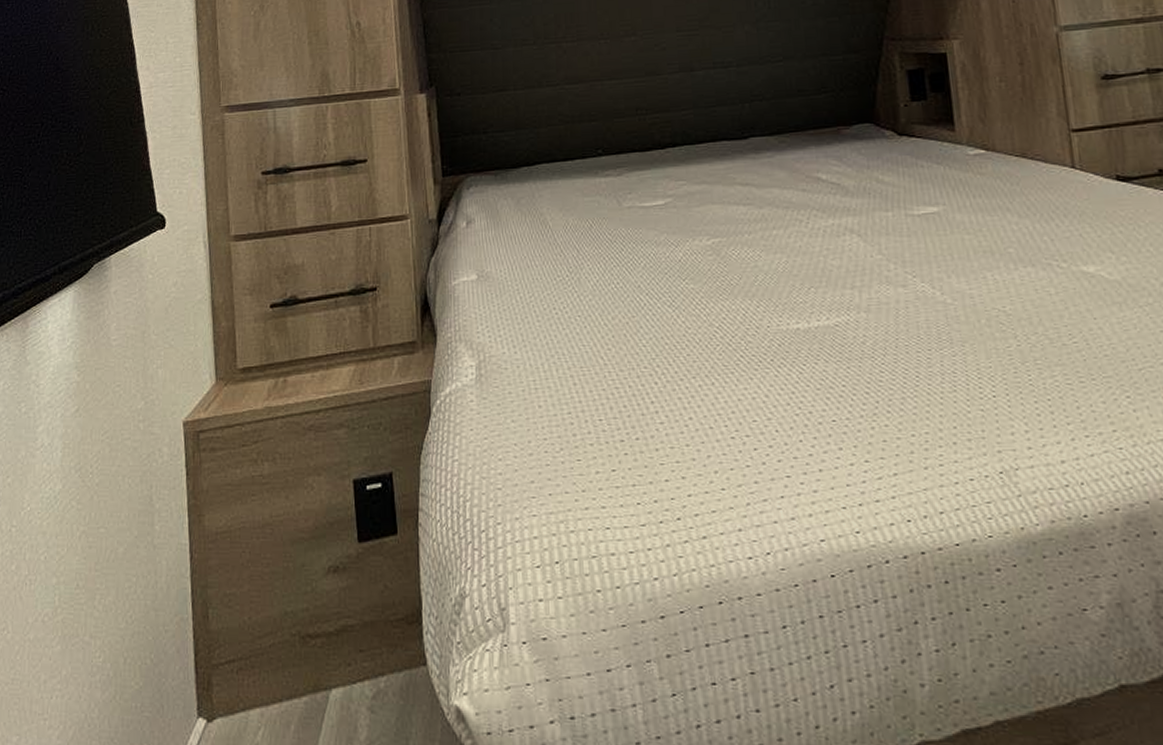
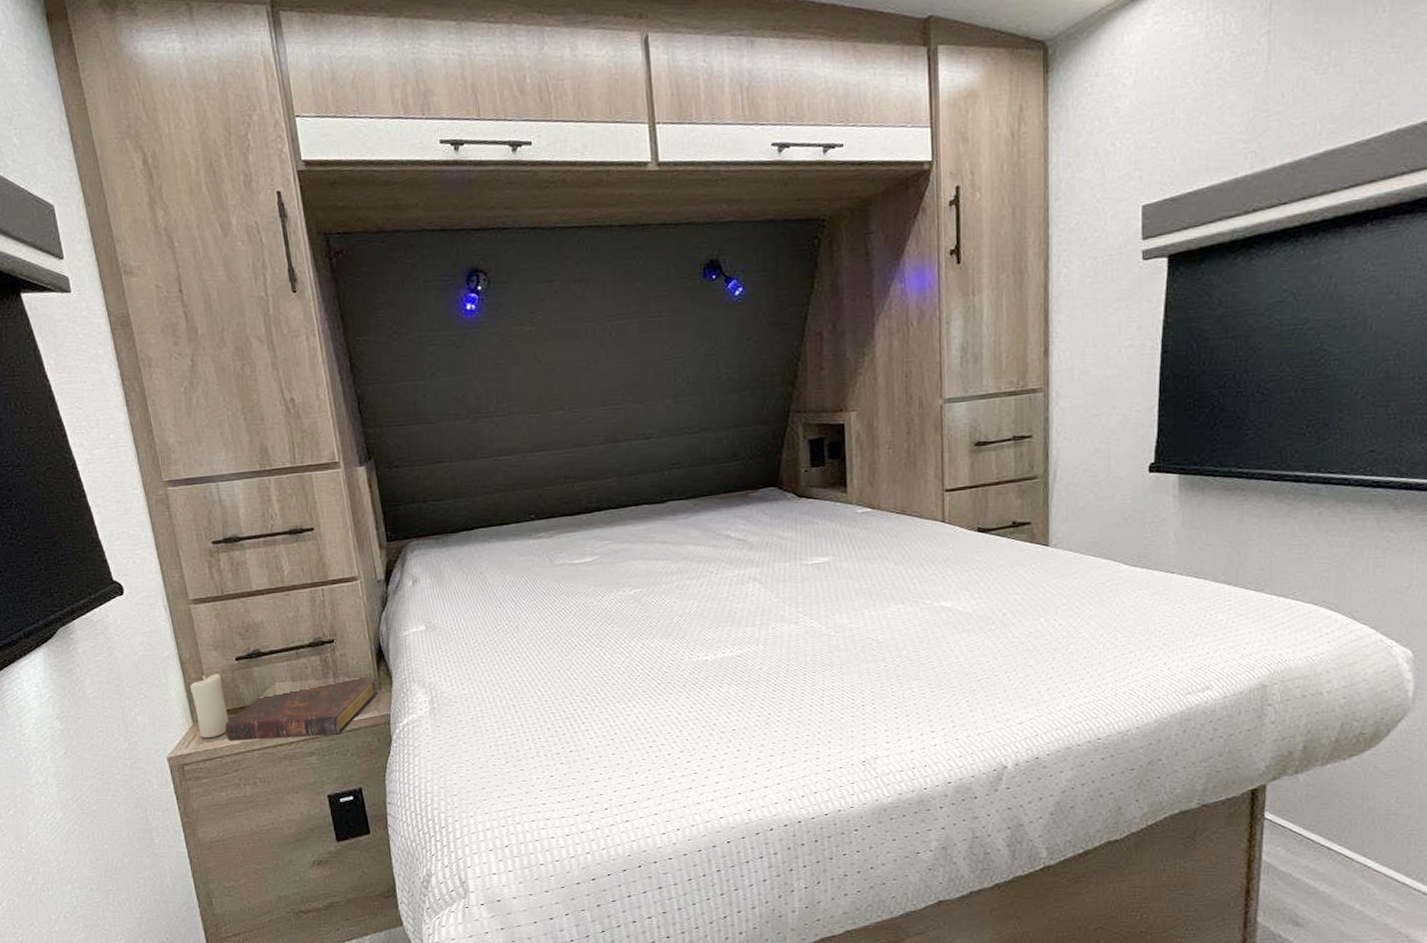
candle: none [219,322,255,401] -> present [190,674,229,739]
book: none [249,334,420,405] -> present [225,677,378,741]

